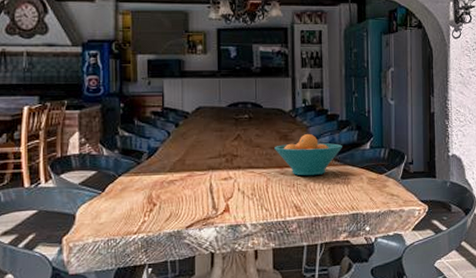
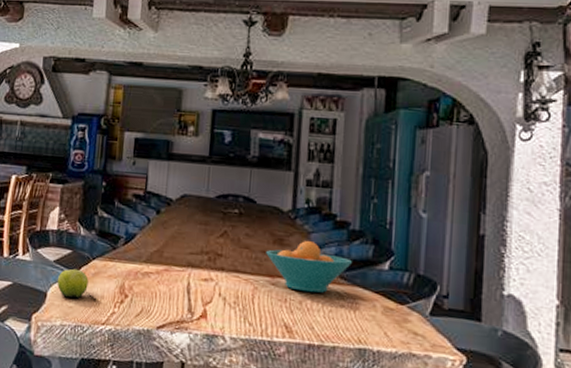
fruit: none [84,187,116,216] -> present [57,268,89,298]

